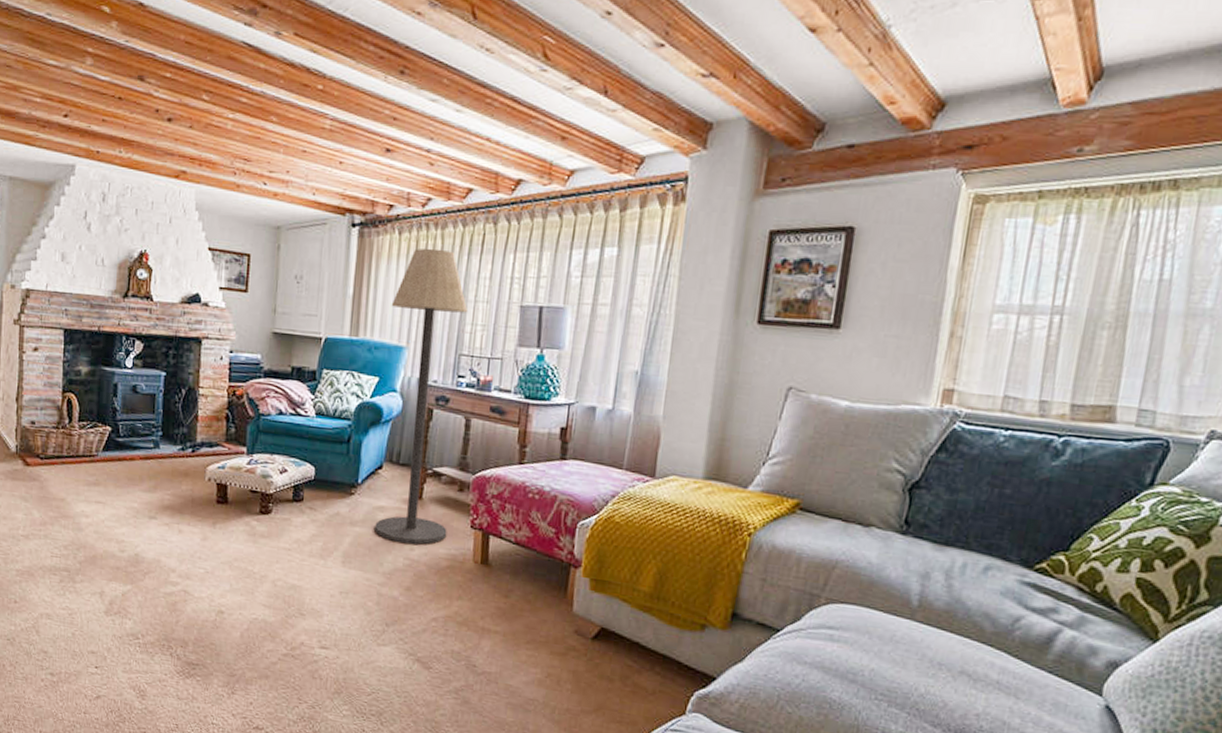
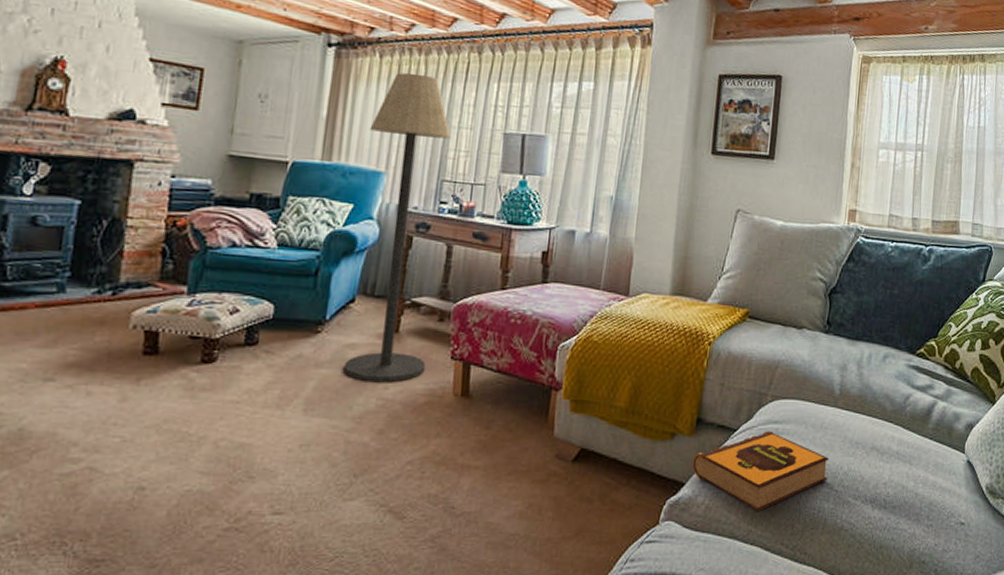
hardback book: none [725,635,899,721] -> present [692,431,829,512]

